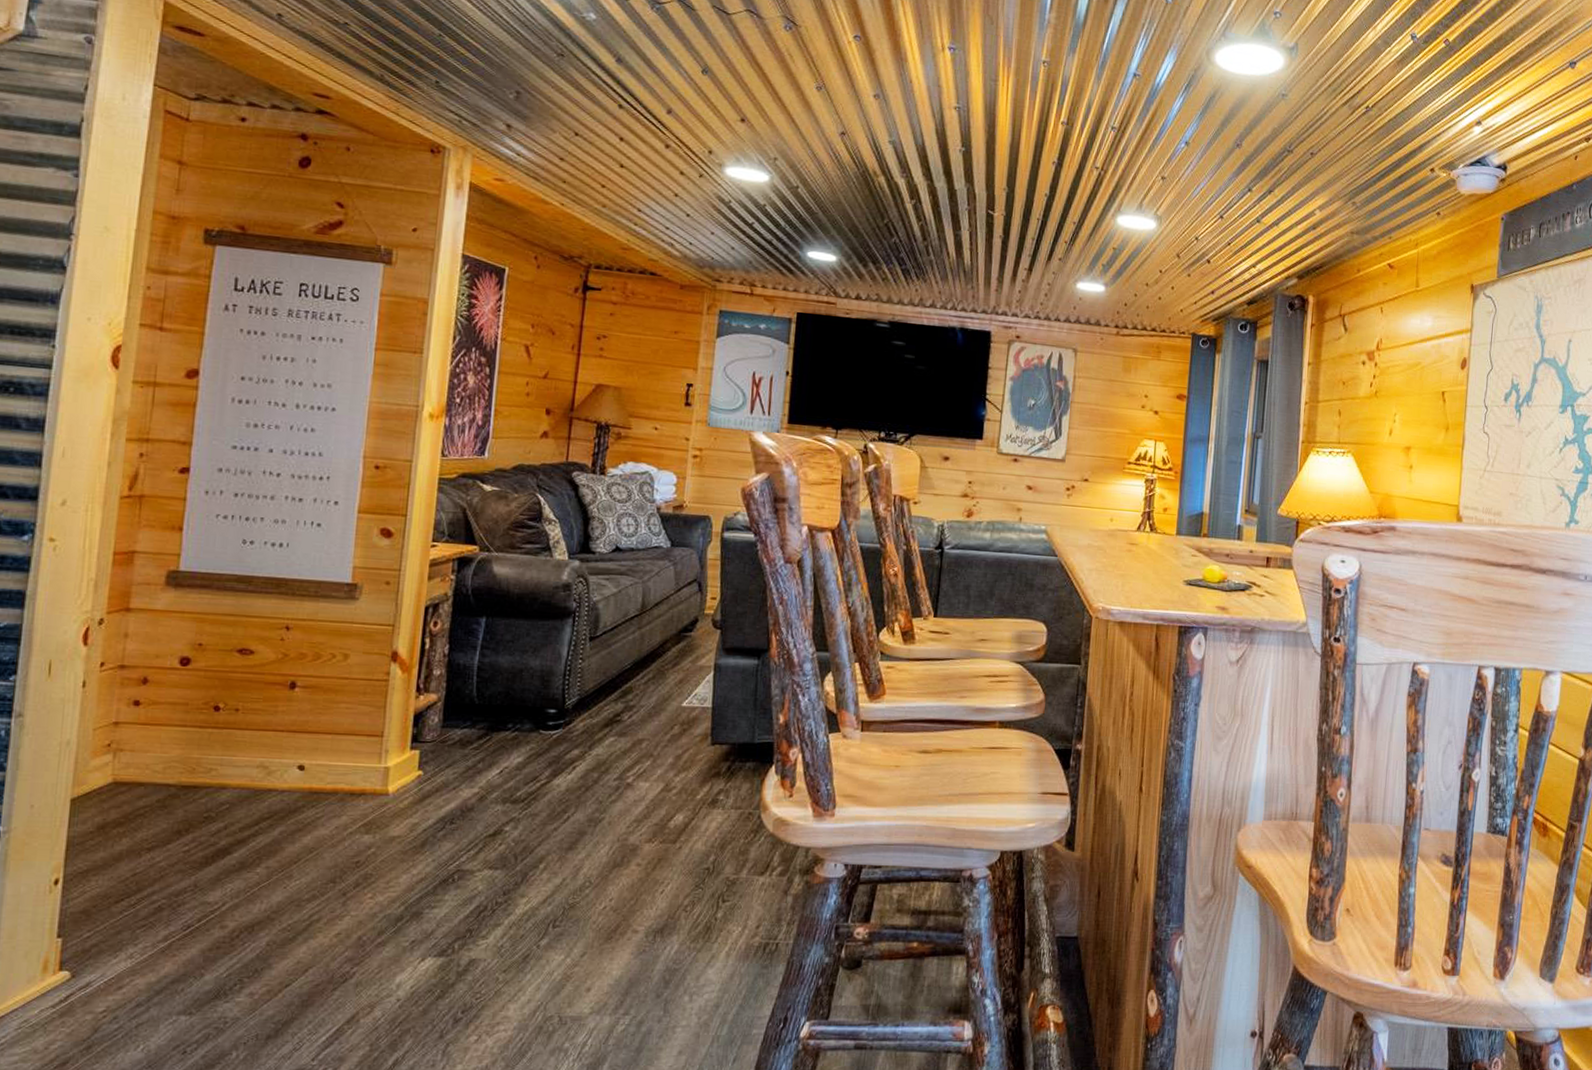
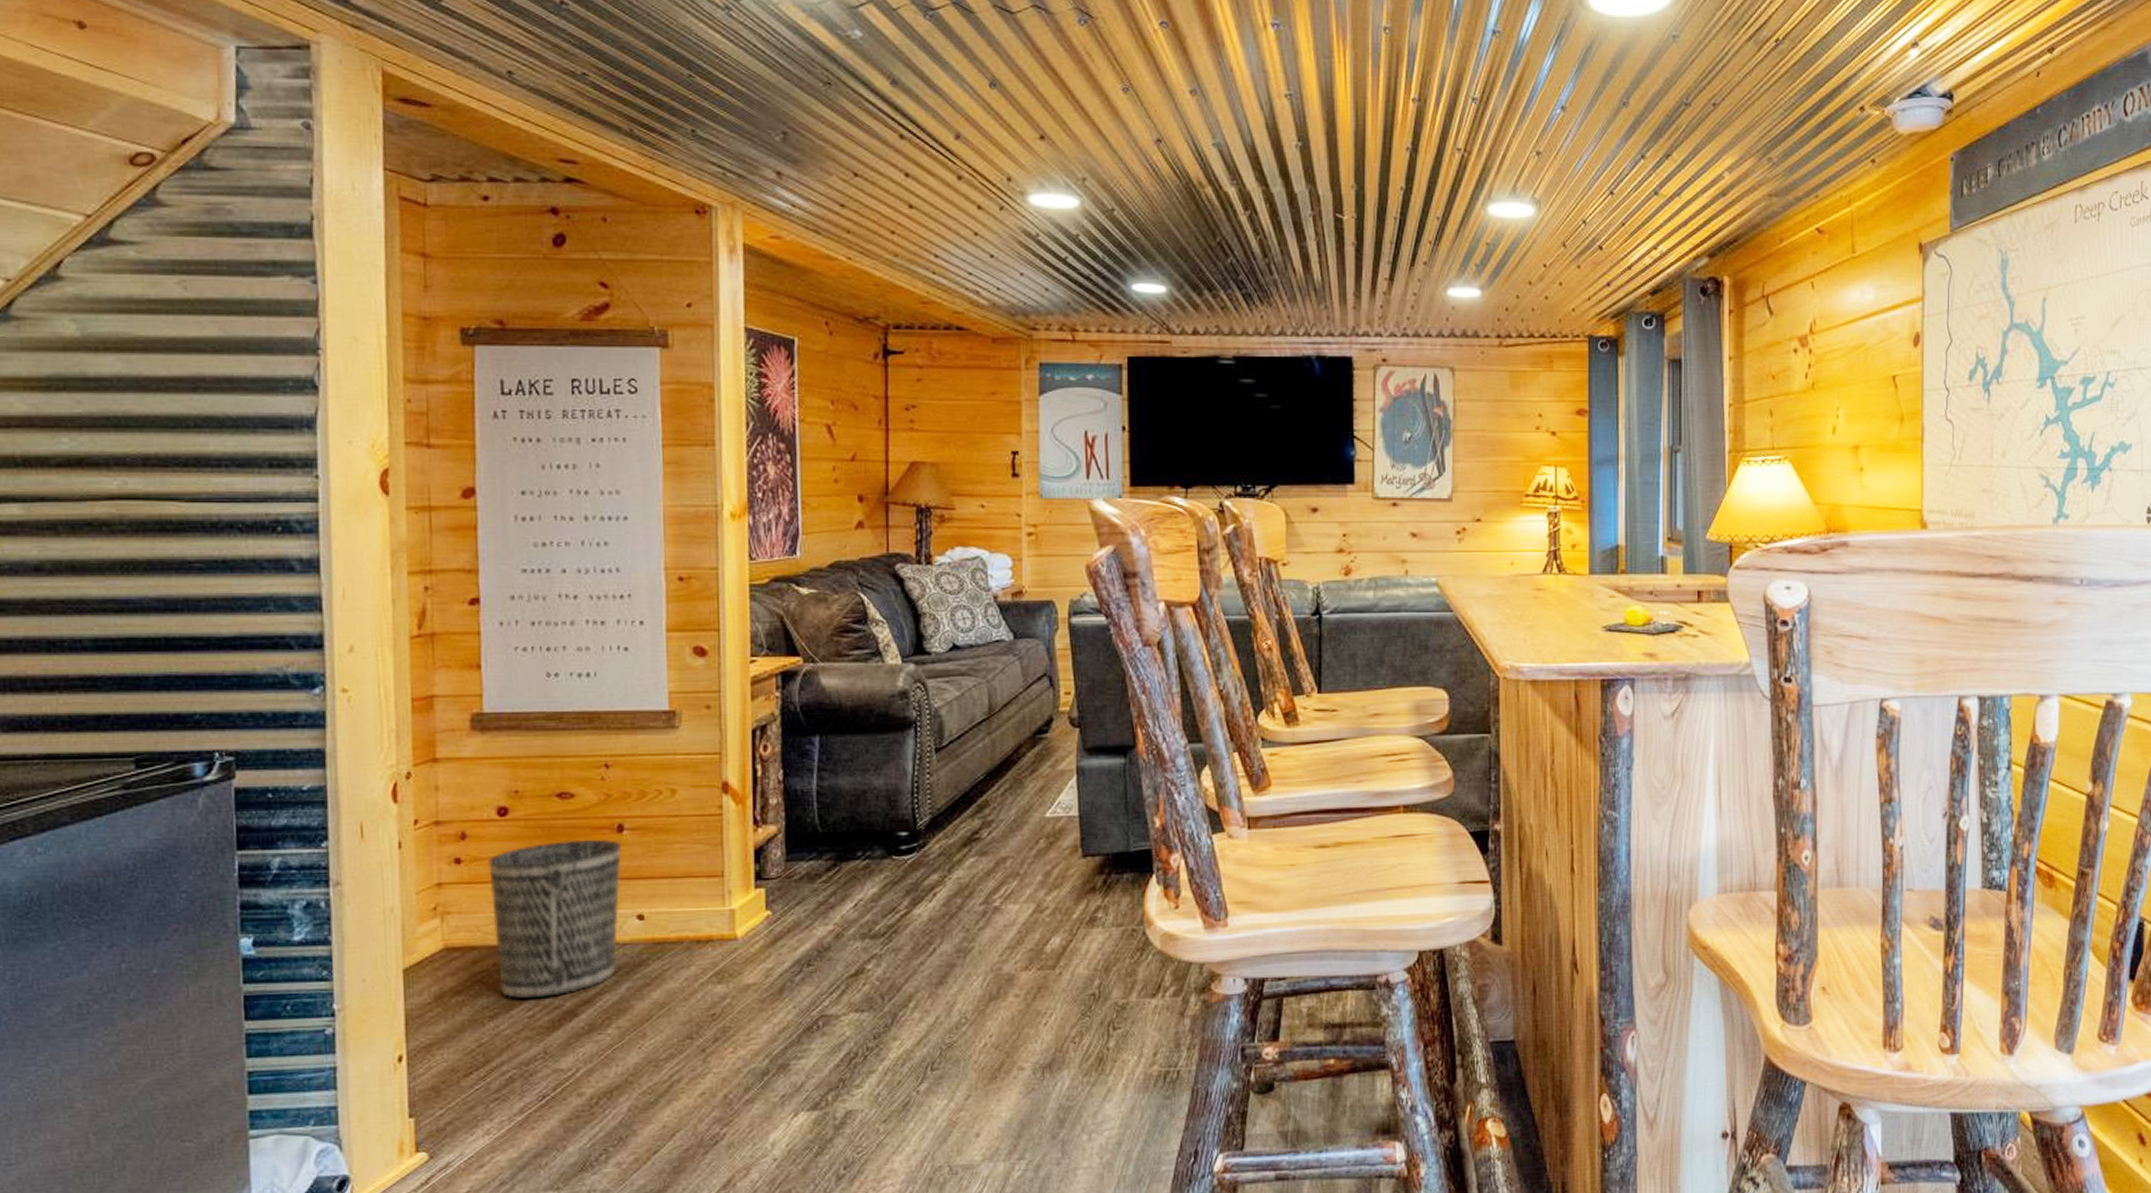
wastebasket: none [160,692,291,836] -> present [488,838,622,999]

